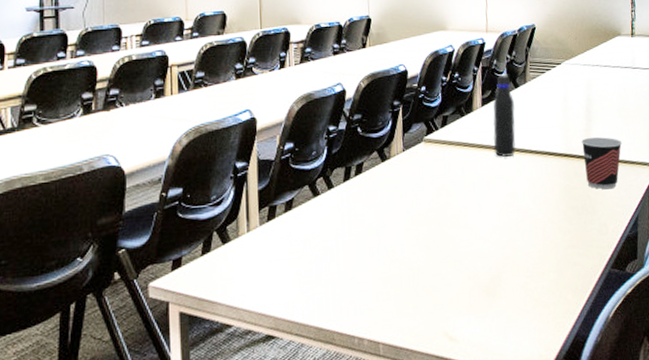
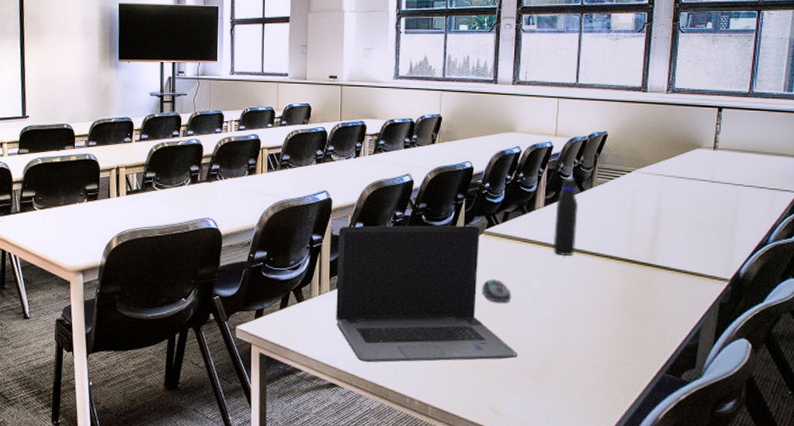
laptop computer: none [266,133,468,305] -> present [336,225,518,363]
computer mouse: none [426,190,457,216] -> present [482,279,511,303]
cup: present [582,137,623,190] -> none [646,246,691,298]

